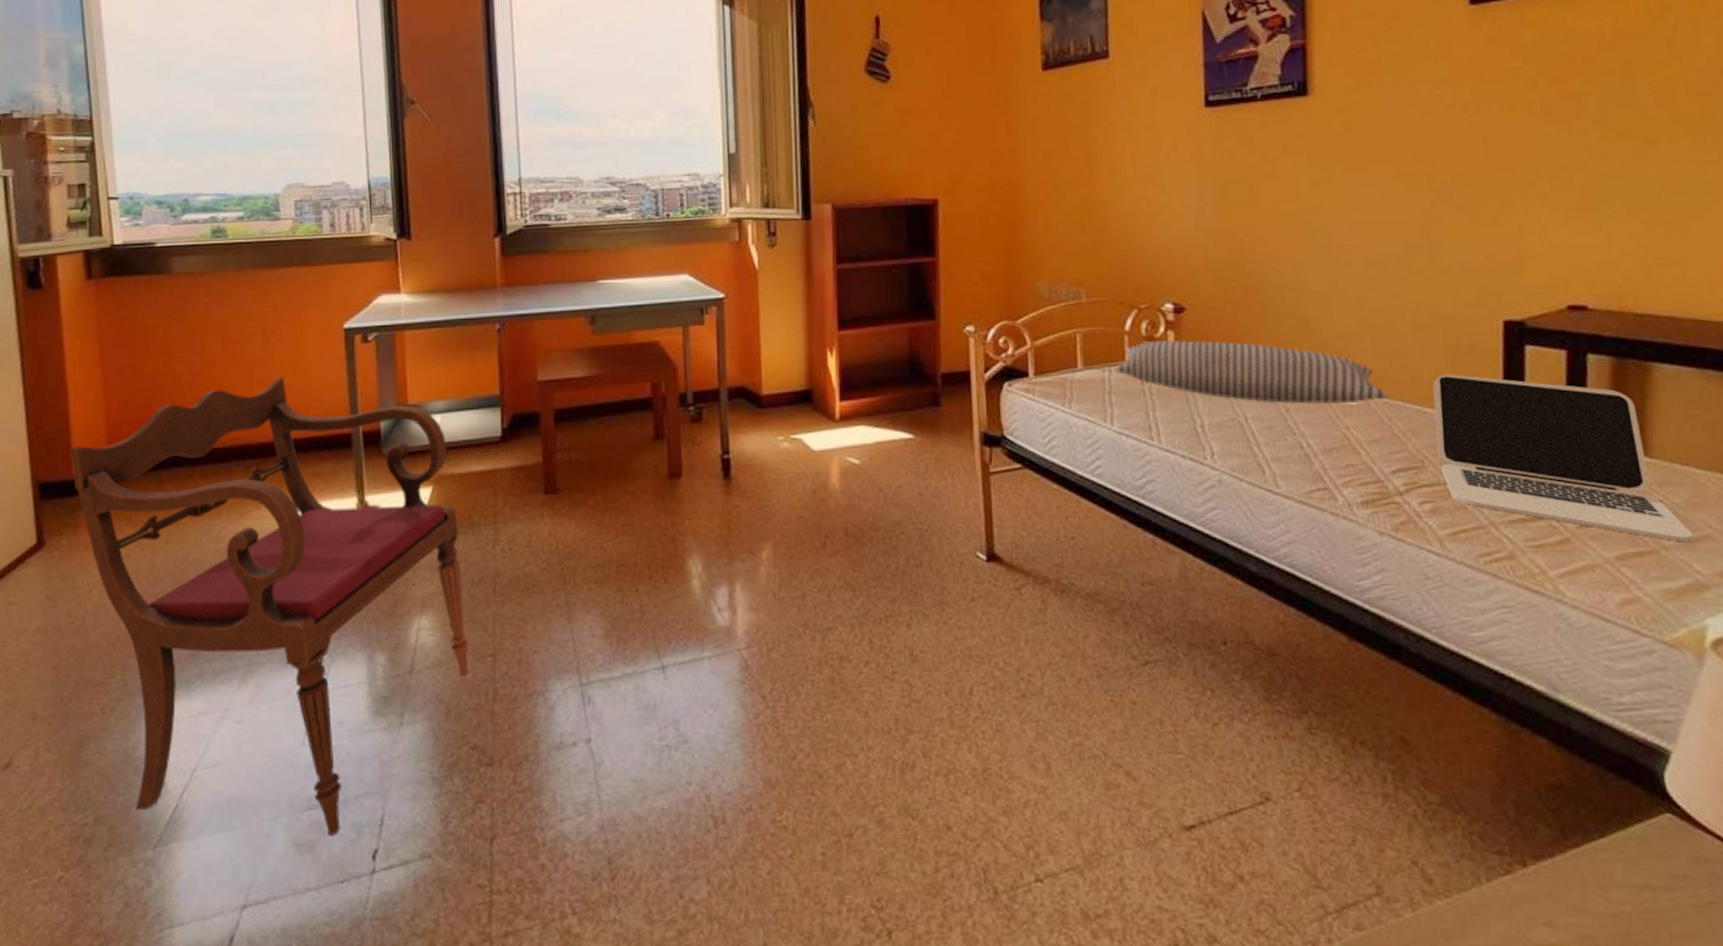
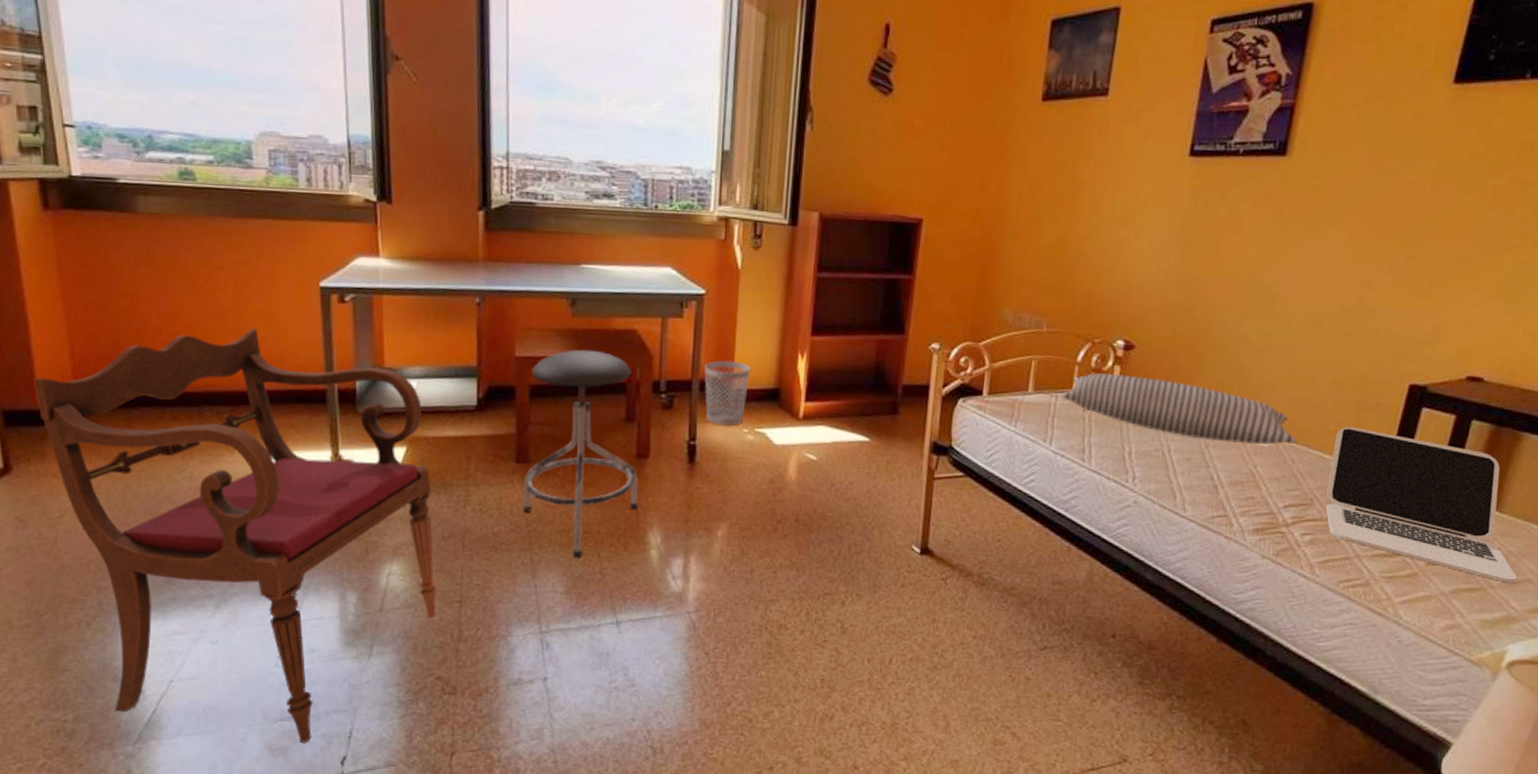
stool: none [553,367,675,594] -> present [522,349,639,557]
wastebasket: none [730,365,779,435] -> present [703,360,751,426]

